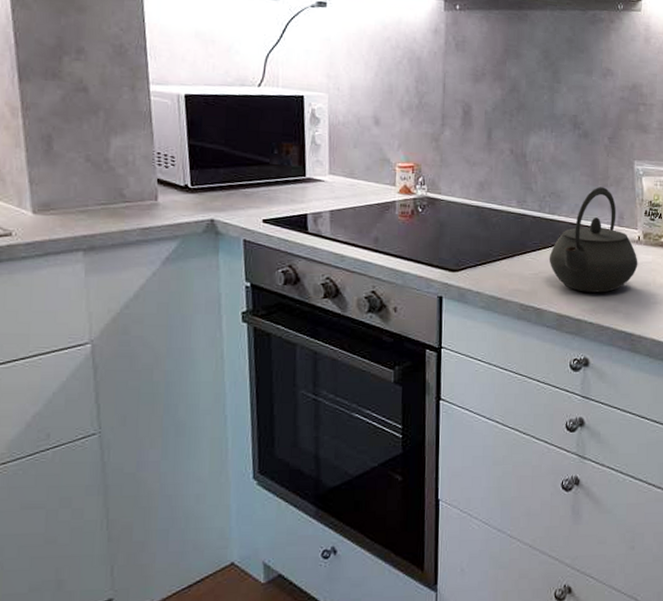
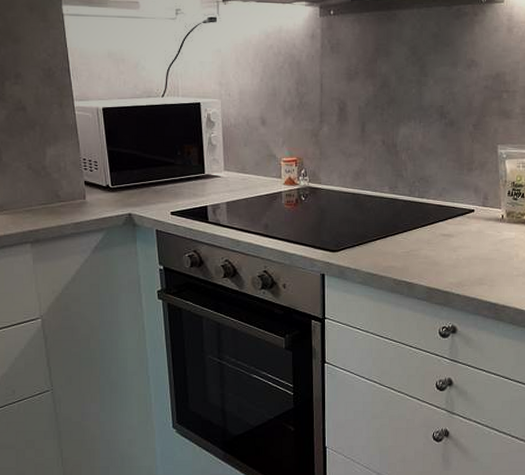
kettle: present [549,187,638,293] -> none [419,171,502,268]

